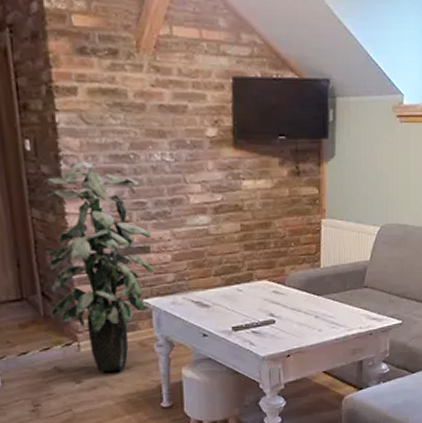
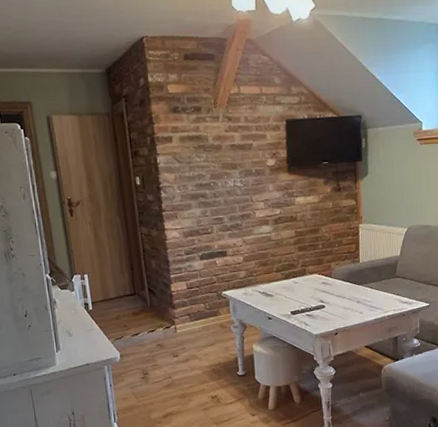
indoor plant: present [43,161,153,371] -> none [148,190,230,347]

